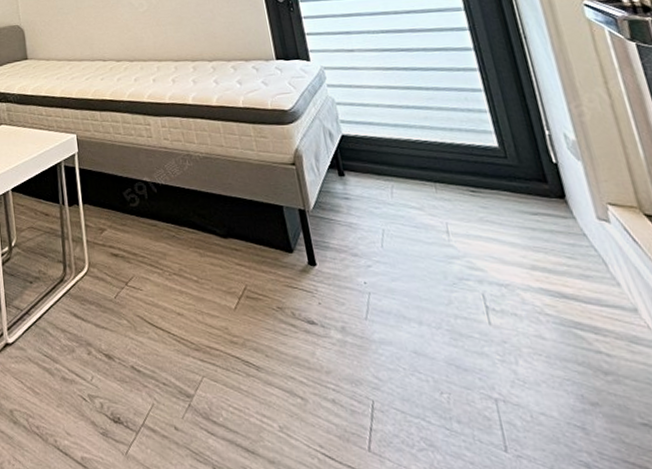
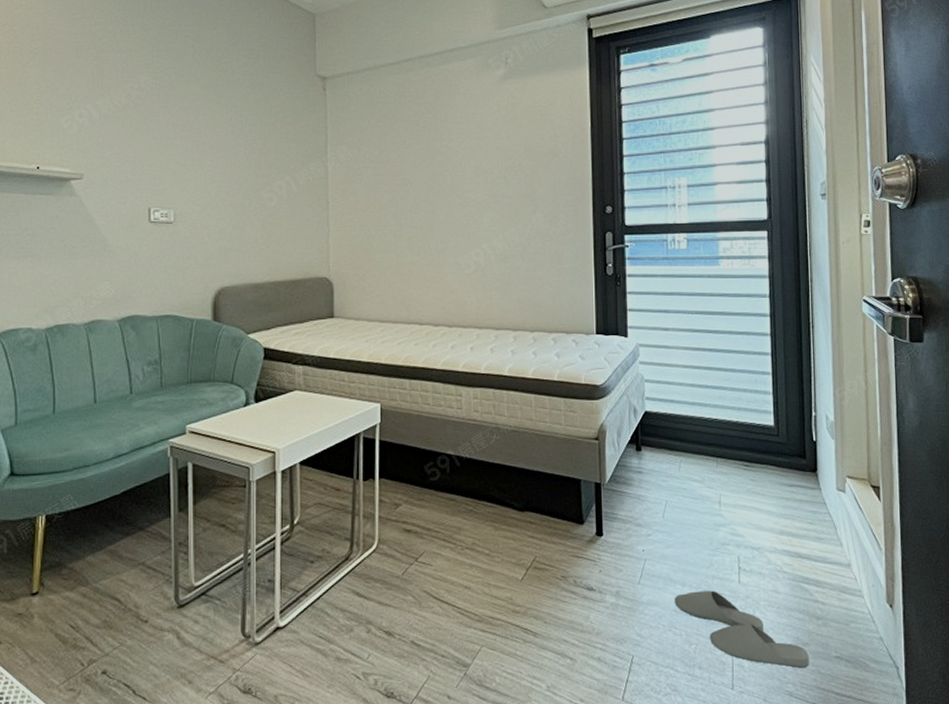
slippers: none [411,331,606,433] -> present [674,590,809,668]

